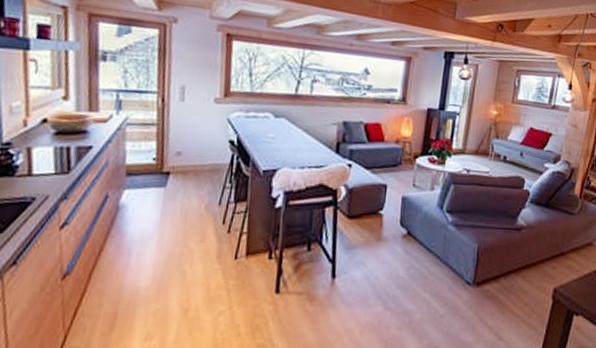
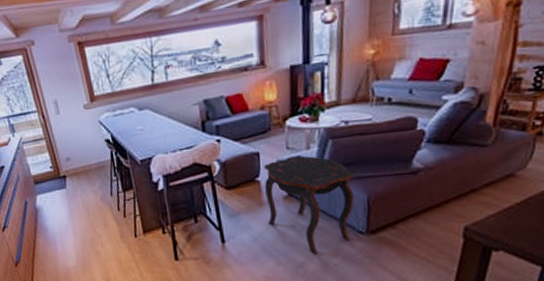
side table: none [384,194,469,302] -> present [263,154,355,255]

